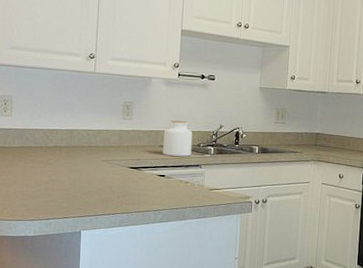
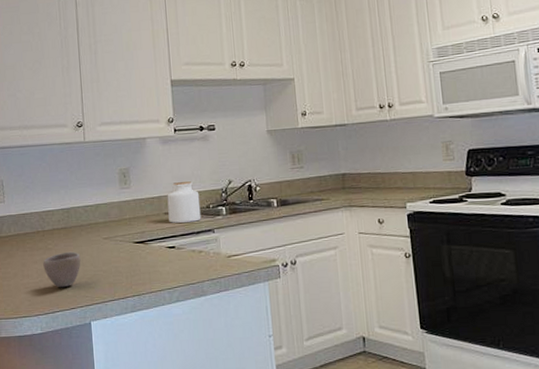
cup: none [42,168,79,199] -> present [43,251,81,288]

